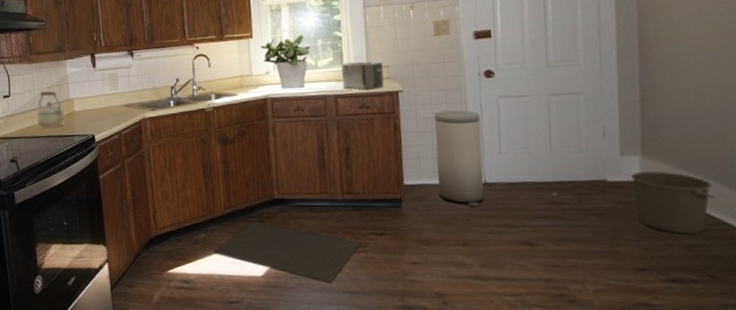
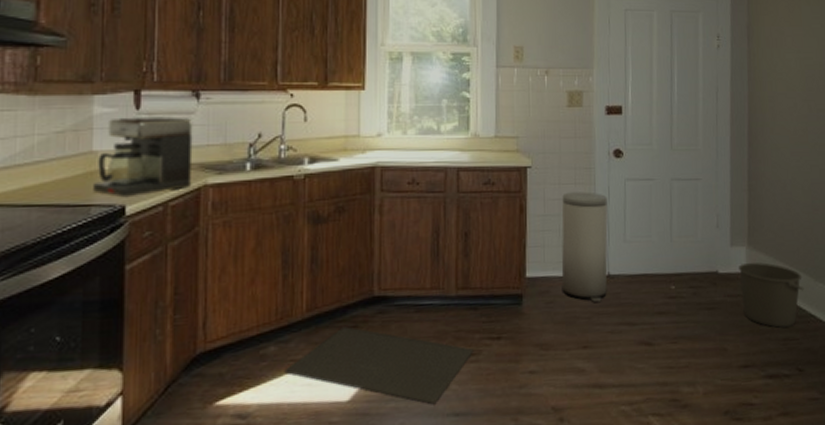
kettle: present [36,91,65,129] -> none [31,137,81,195]
coffee maker: none [73,71,135,130] -> present [92,116,193,198]
potted plant: present [261,35,311,90] -> none [374,92,434,158]
toaster: present [342,61,384,91] -> none [466,129,513,165]

